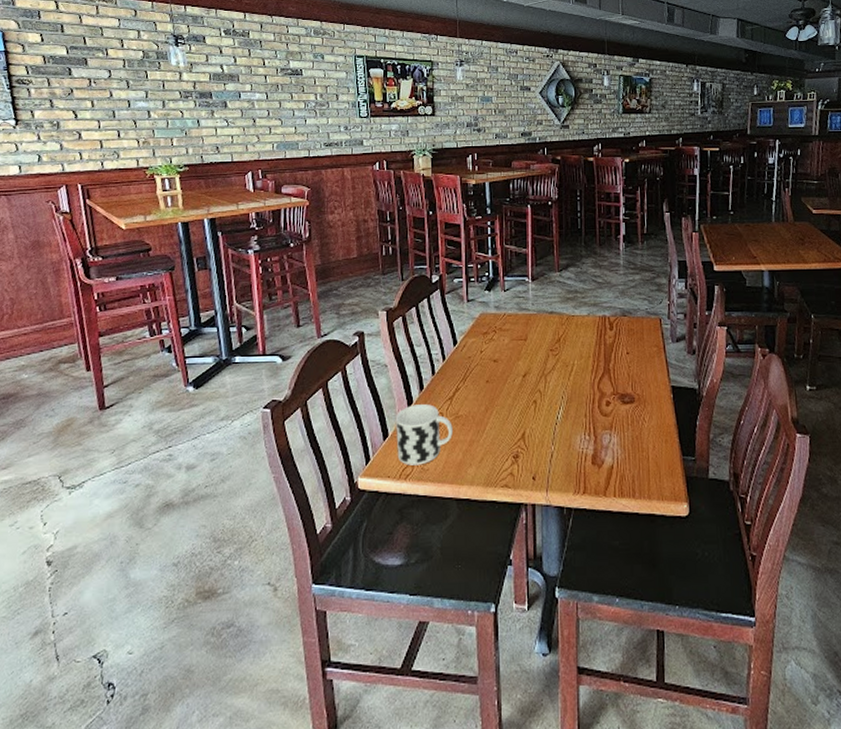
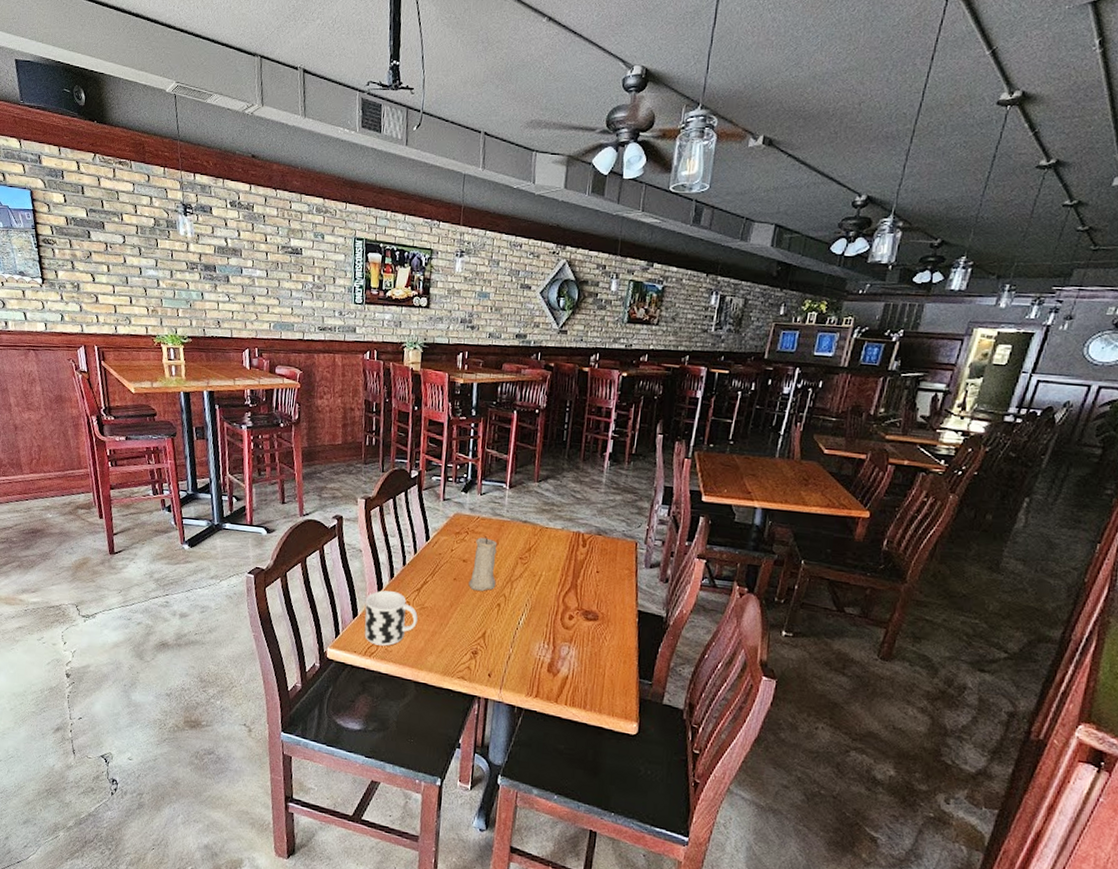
candle: none [502,333,530,390] -> present [469,536,498,591]

